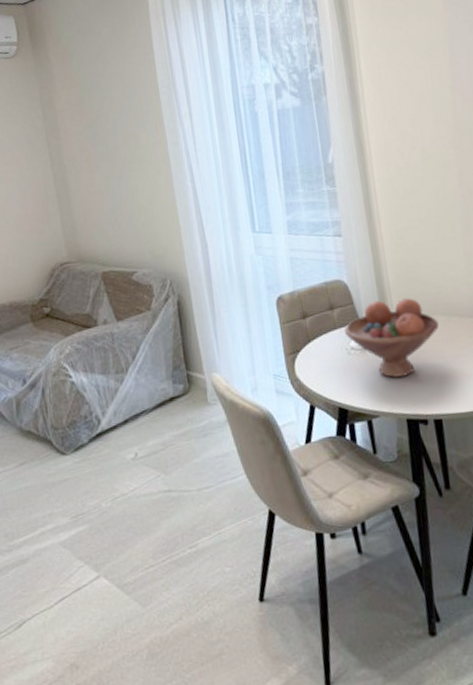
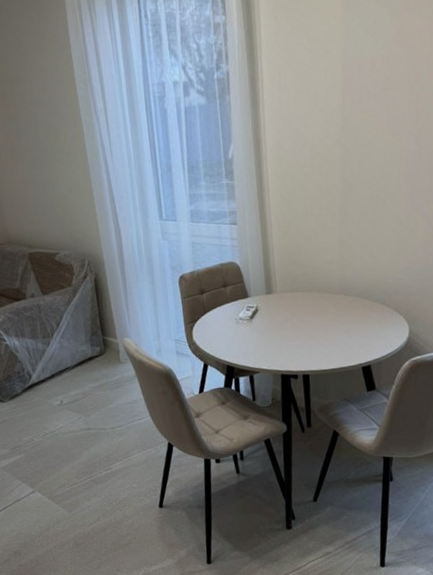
fruit bowl: present [344,298,439,378] -> none [235,278,313,342]

